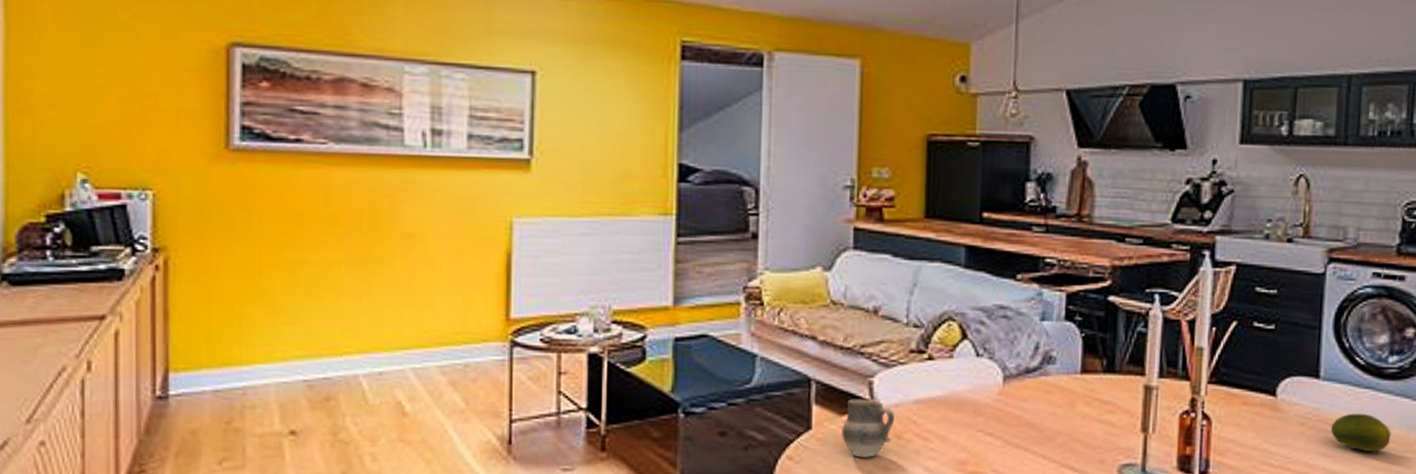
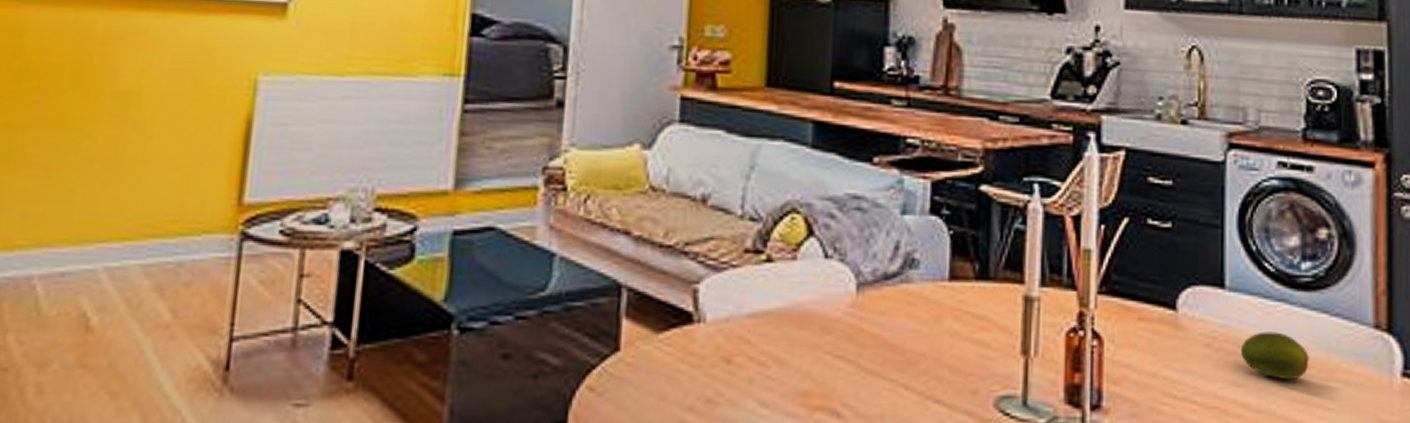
cup: present [842,399,894,458] -> none [657,311,723,388]

